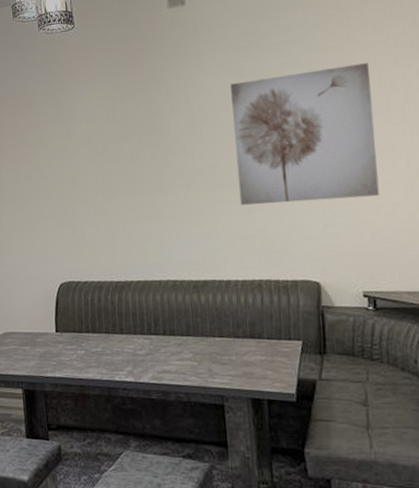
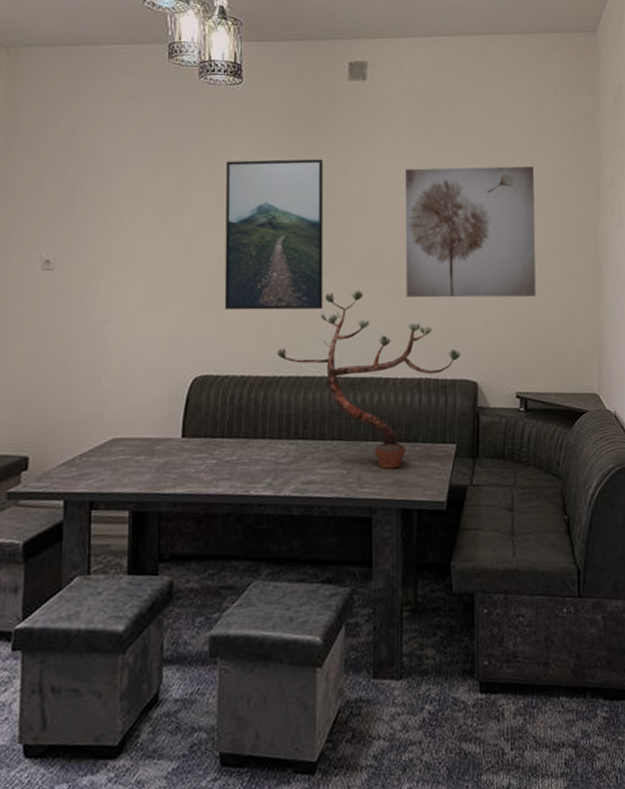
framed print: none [68,85,163,226] -> present [224,159,323,310]
potted plant: none [126,201,301,362] -> present [277,289,461,469]

